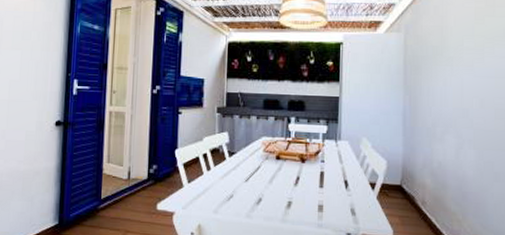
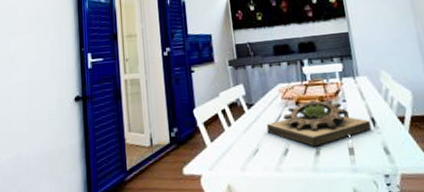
succulent planter: none [244,156,343,200] -> present [266,99,372,147]

